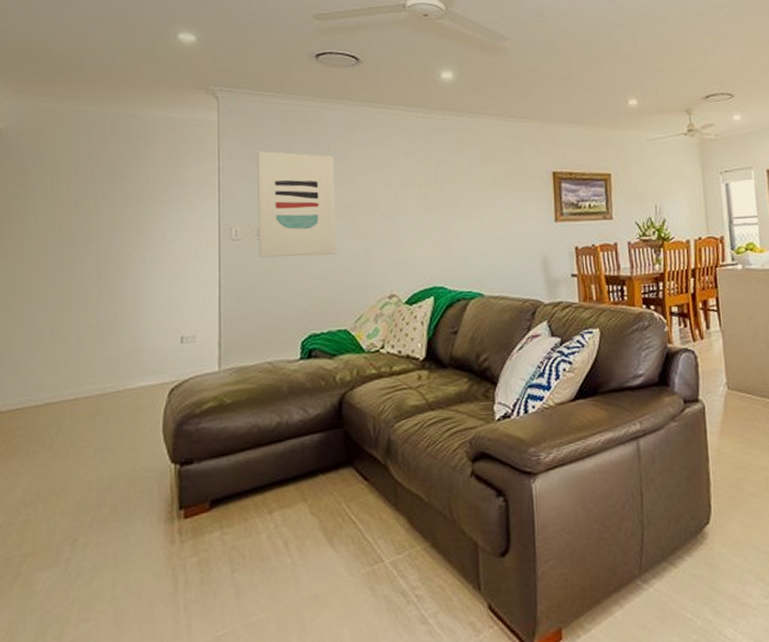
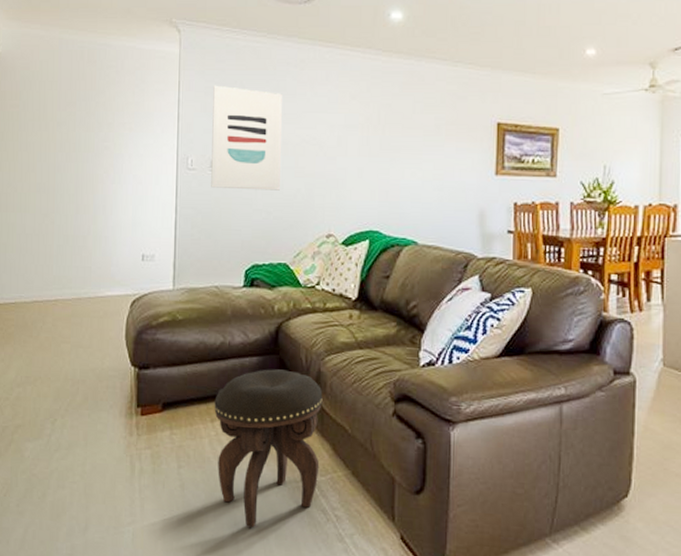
footstool: none [272,443,396,628] -> present [214,369,323,528]

